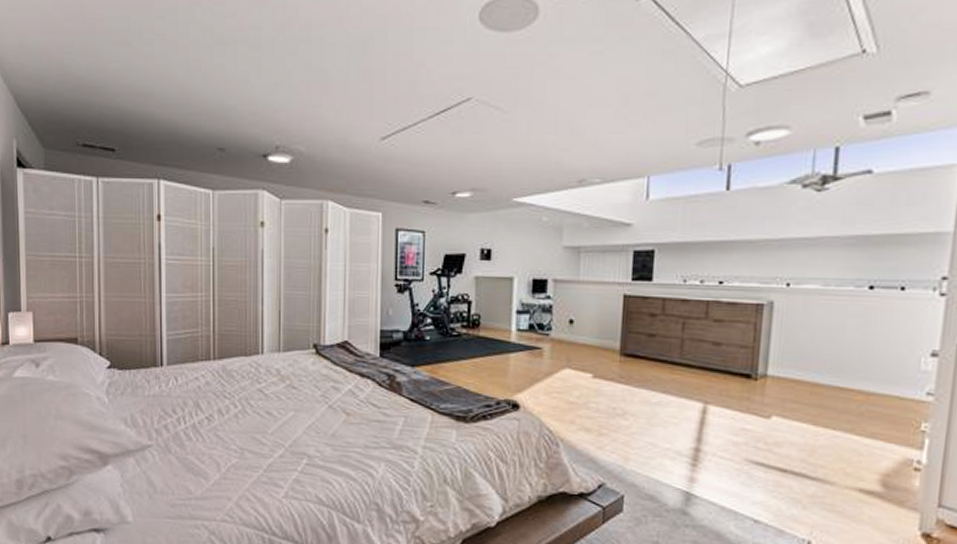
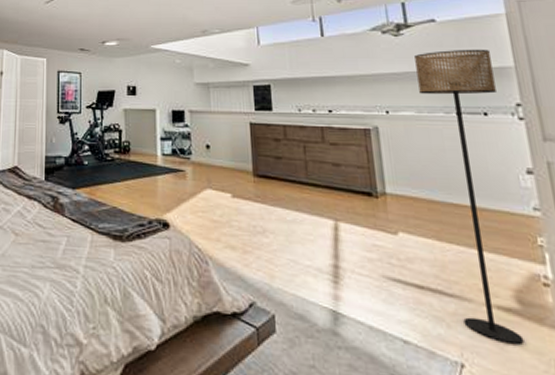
floor lamp: none [821,209,929,524] -> present [415,49,524,344]

